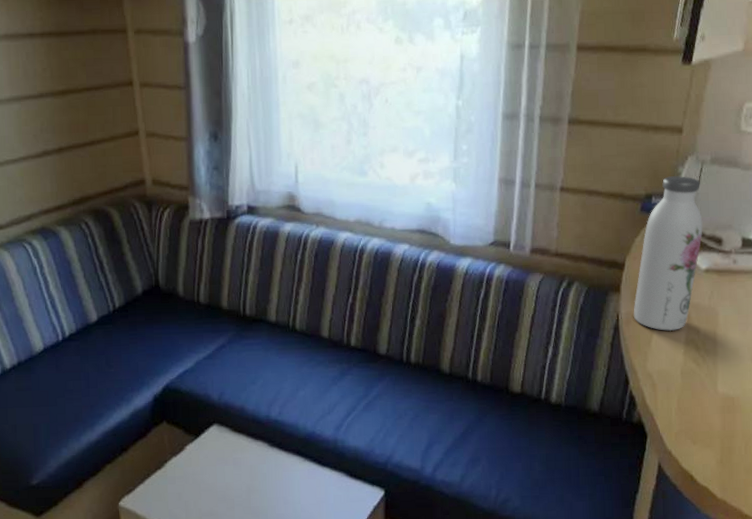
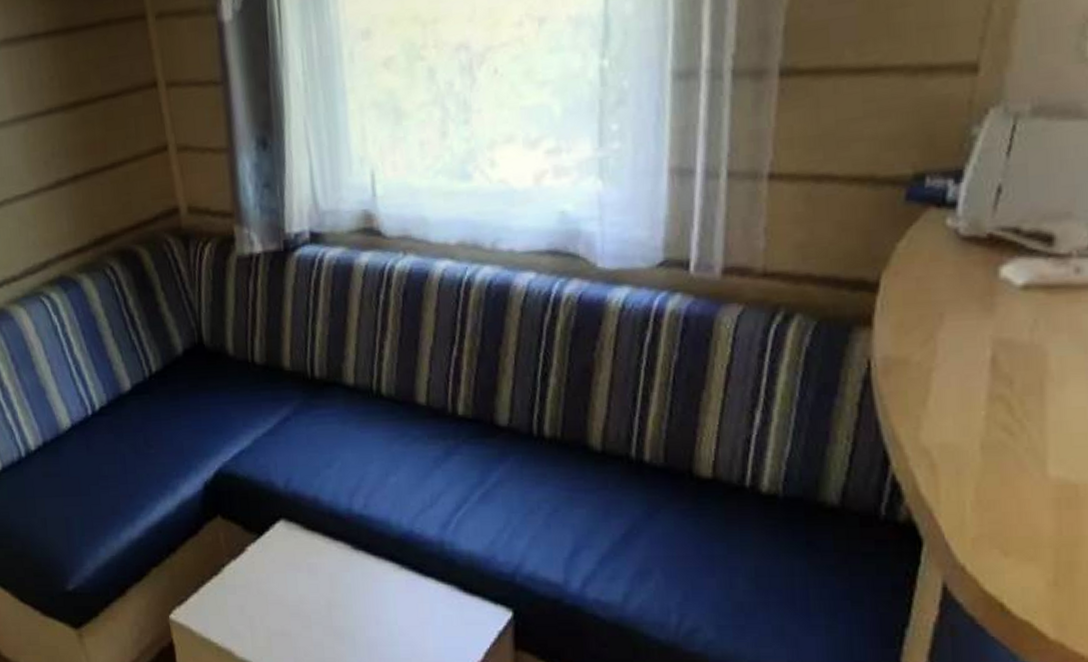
water bottle: present [633,175,703,332] -> none [895,140,1018,384]

